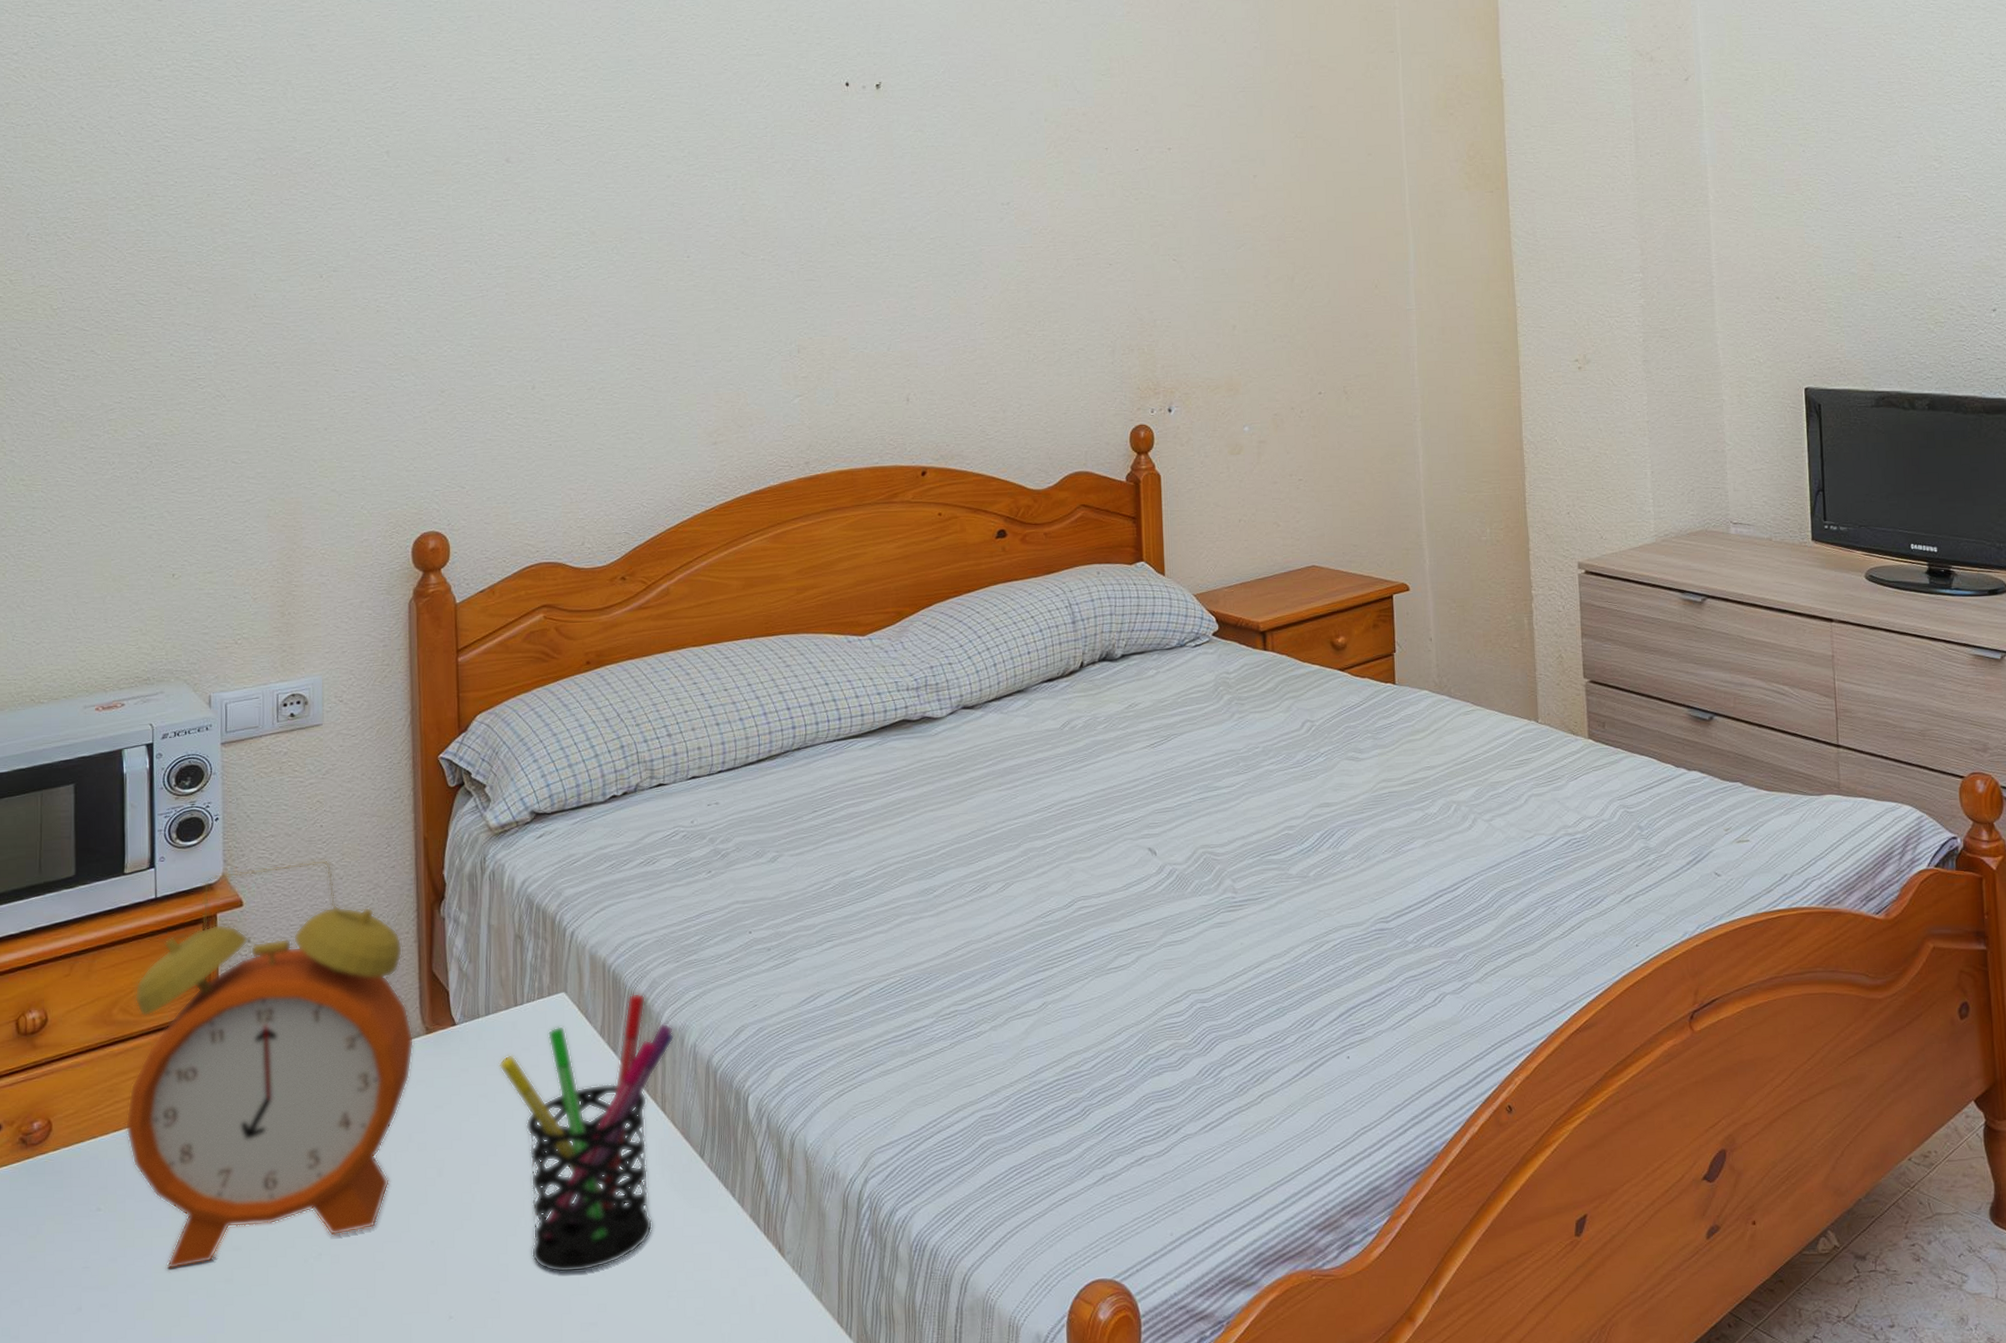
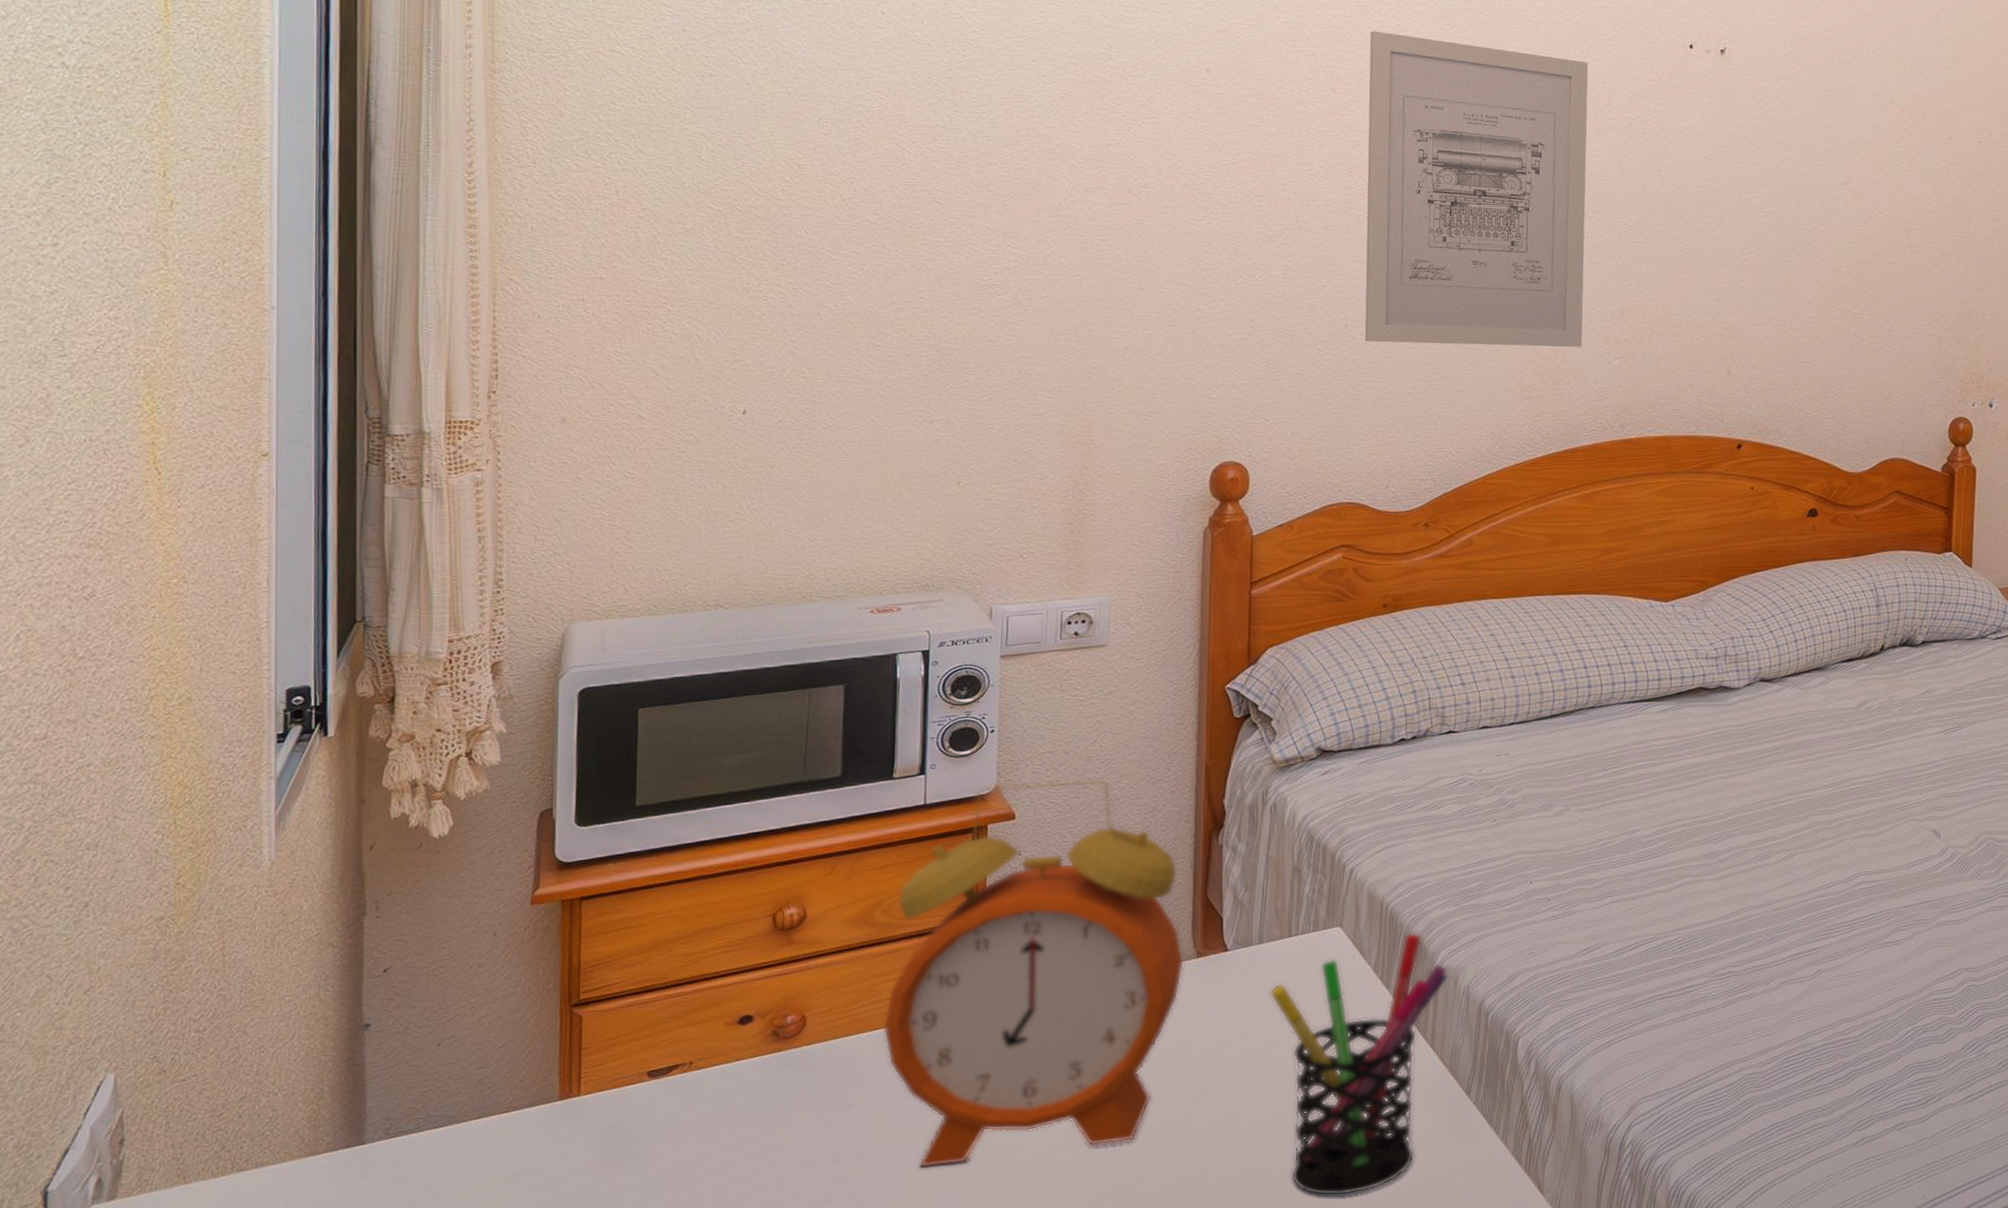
wall art: none [538,99,763,402] -> present [1364,30,1588,347]

